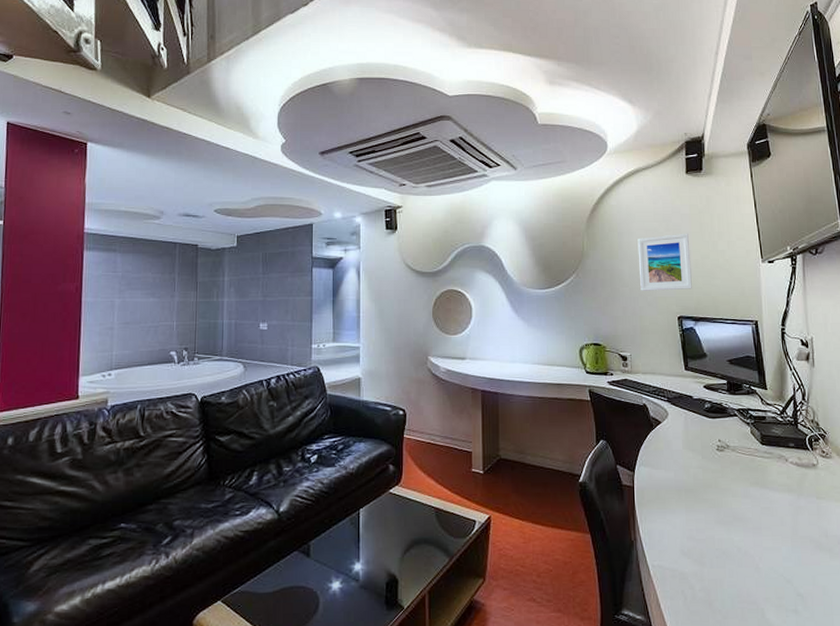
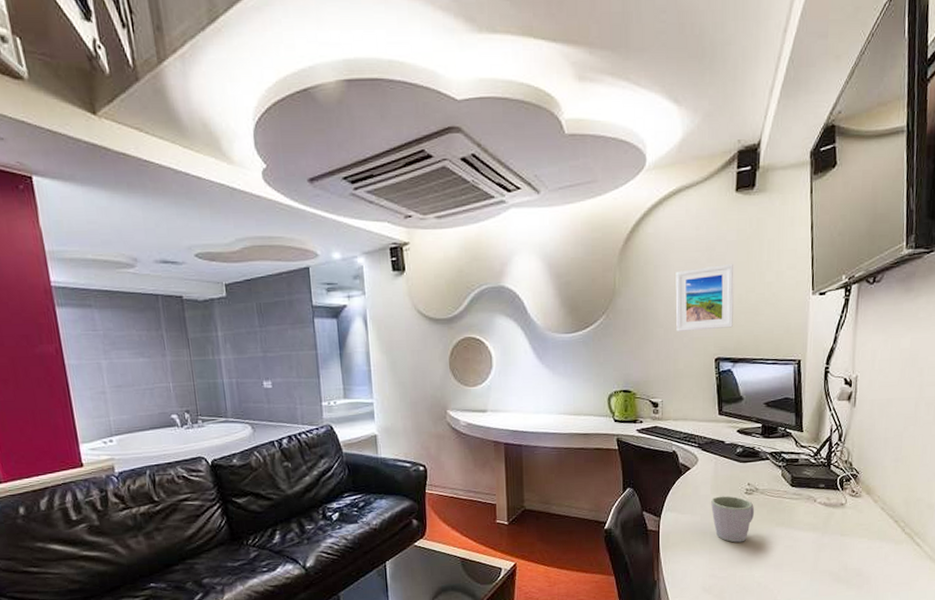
mug: none [684,452,728,502] -> present [711,496,755,543]

